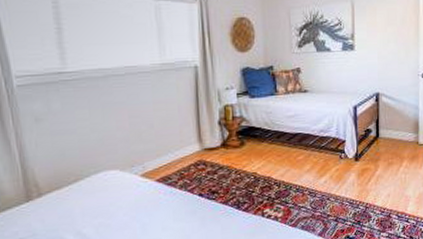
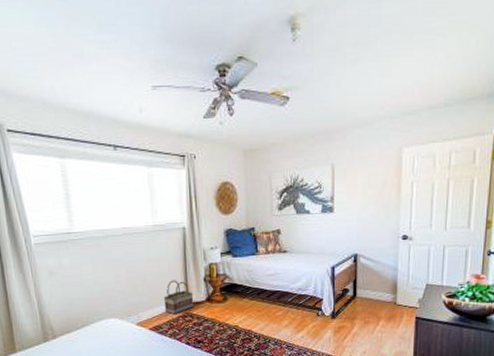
basket: none [172,124,208,163] -> present [163,280,194,315]

